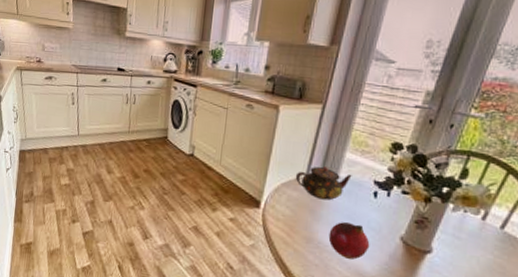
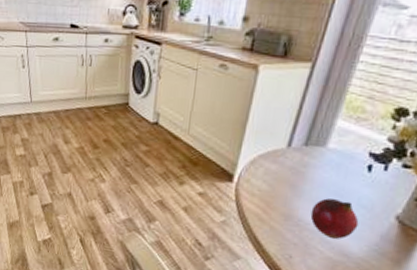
teapot: present [295,166,352,201] -> none [274,136,343,175]

